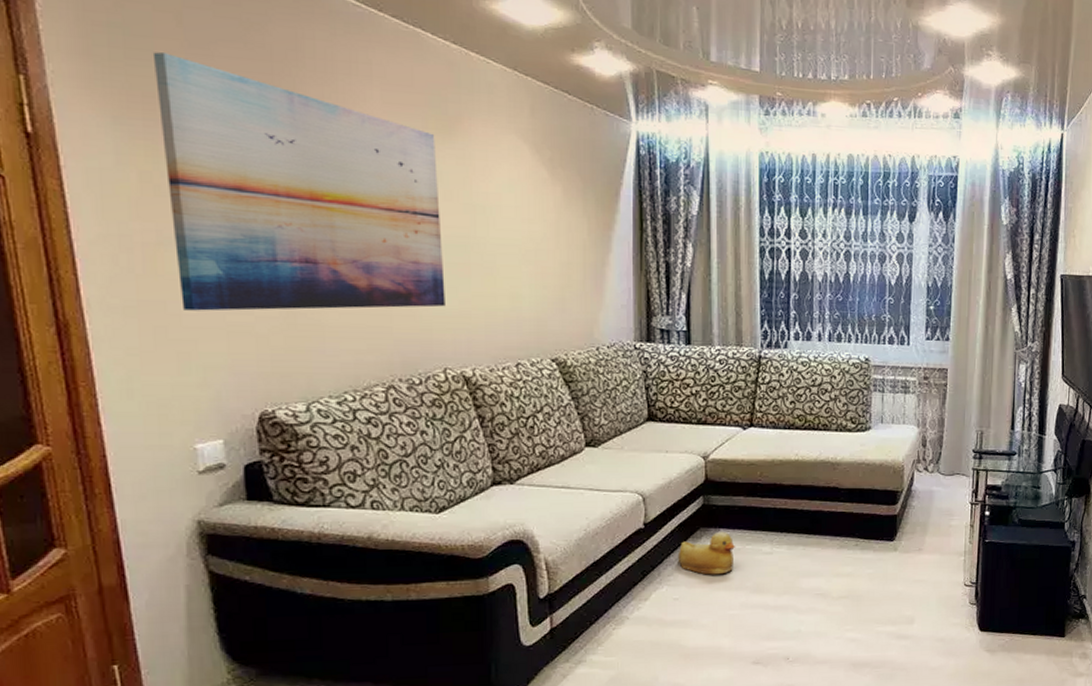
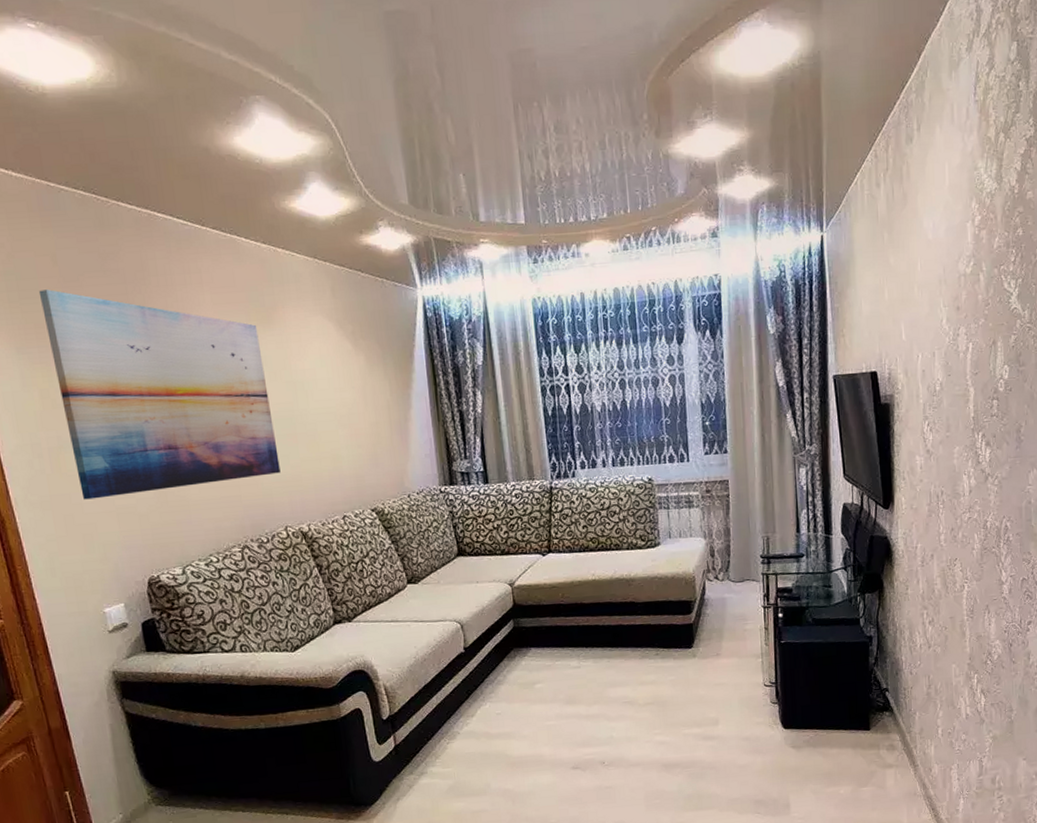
rubber duck: present [677,531,736,575] -> none [496,650,547,691]

